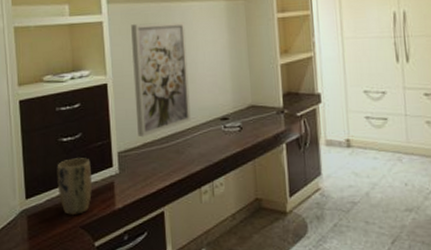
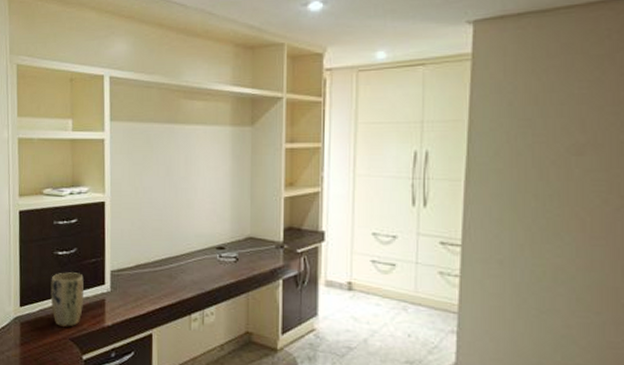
wall art: present [131,22,191,138] -> none [131,144,188,259]

